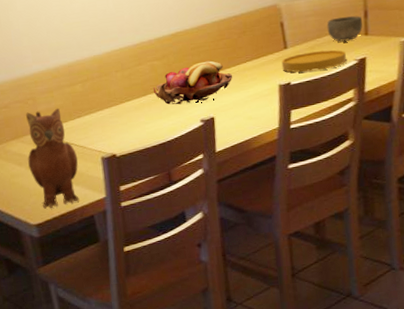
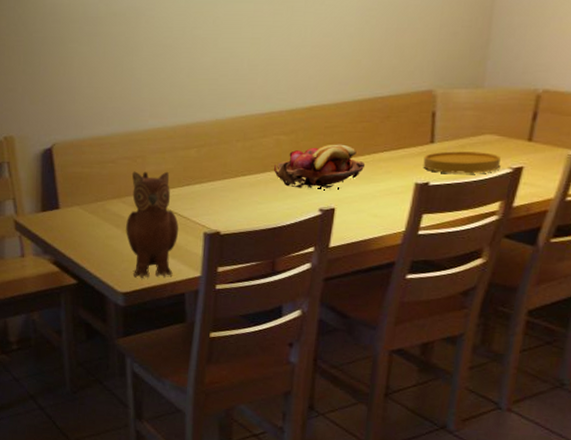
bowl: present [327,16,363,42] -> none [484,115,530,145]

